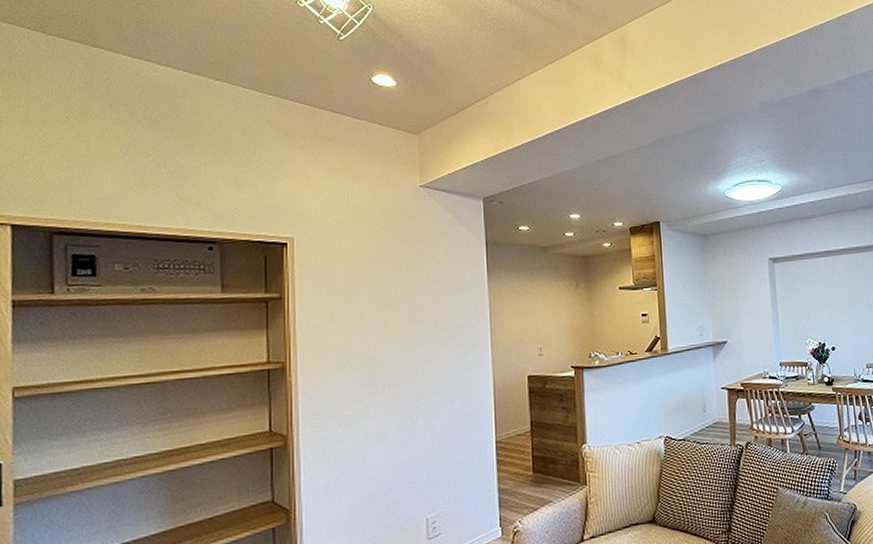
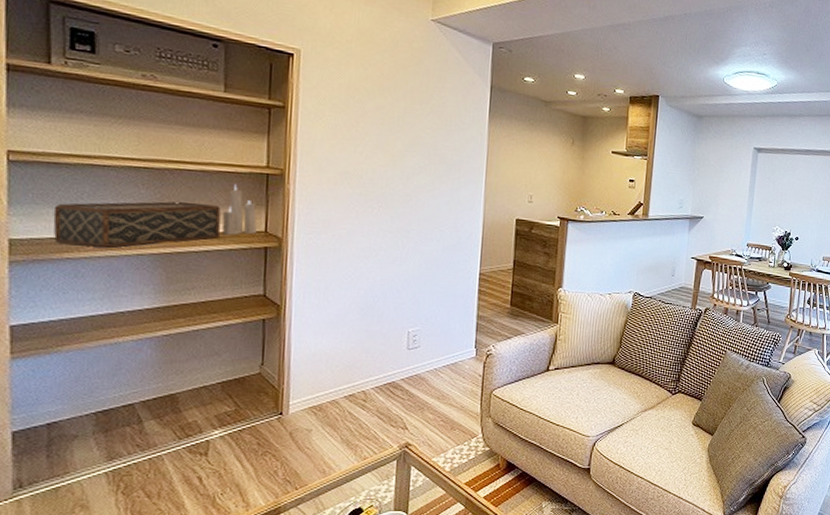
woven basket: none [57,411,225,477] -> present [53,201,221,248]
candle: none [225,385,262,442] -> present [221,184,258,236]

